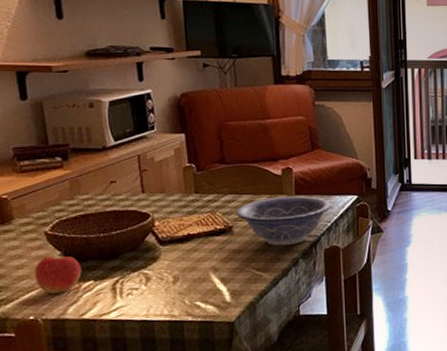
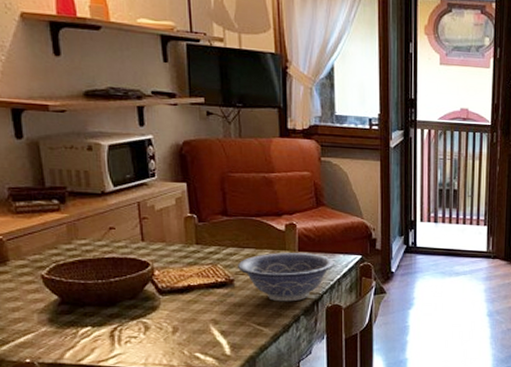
apple: present [34,247,82,295] -> none [31,292,79,339]

